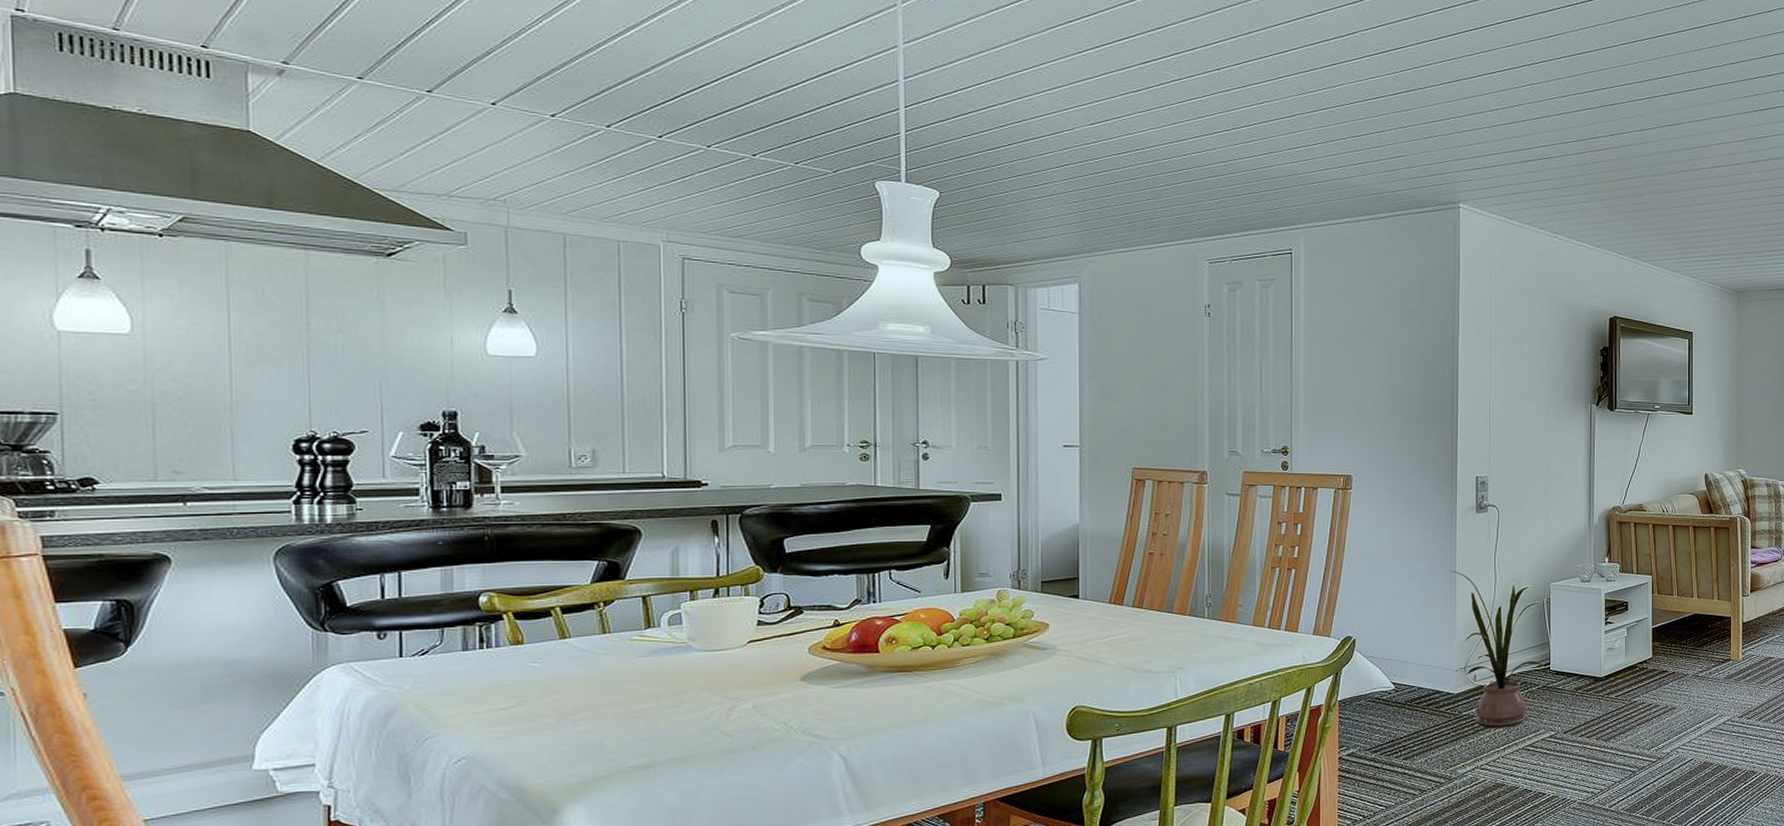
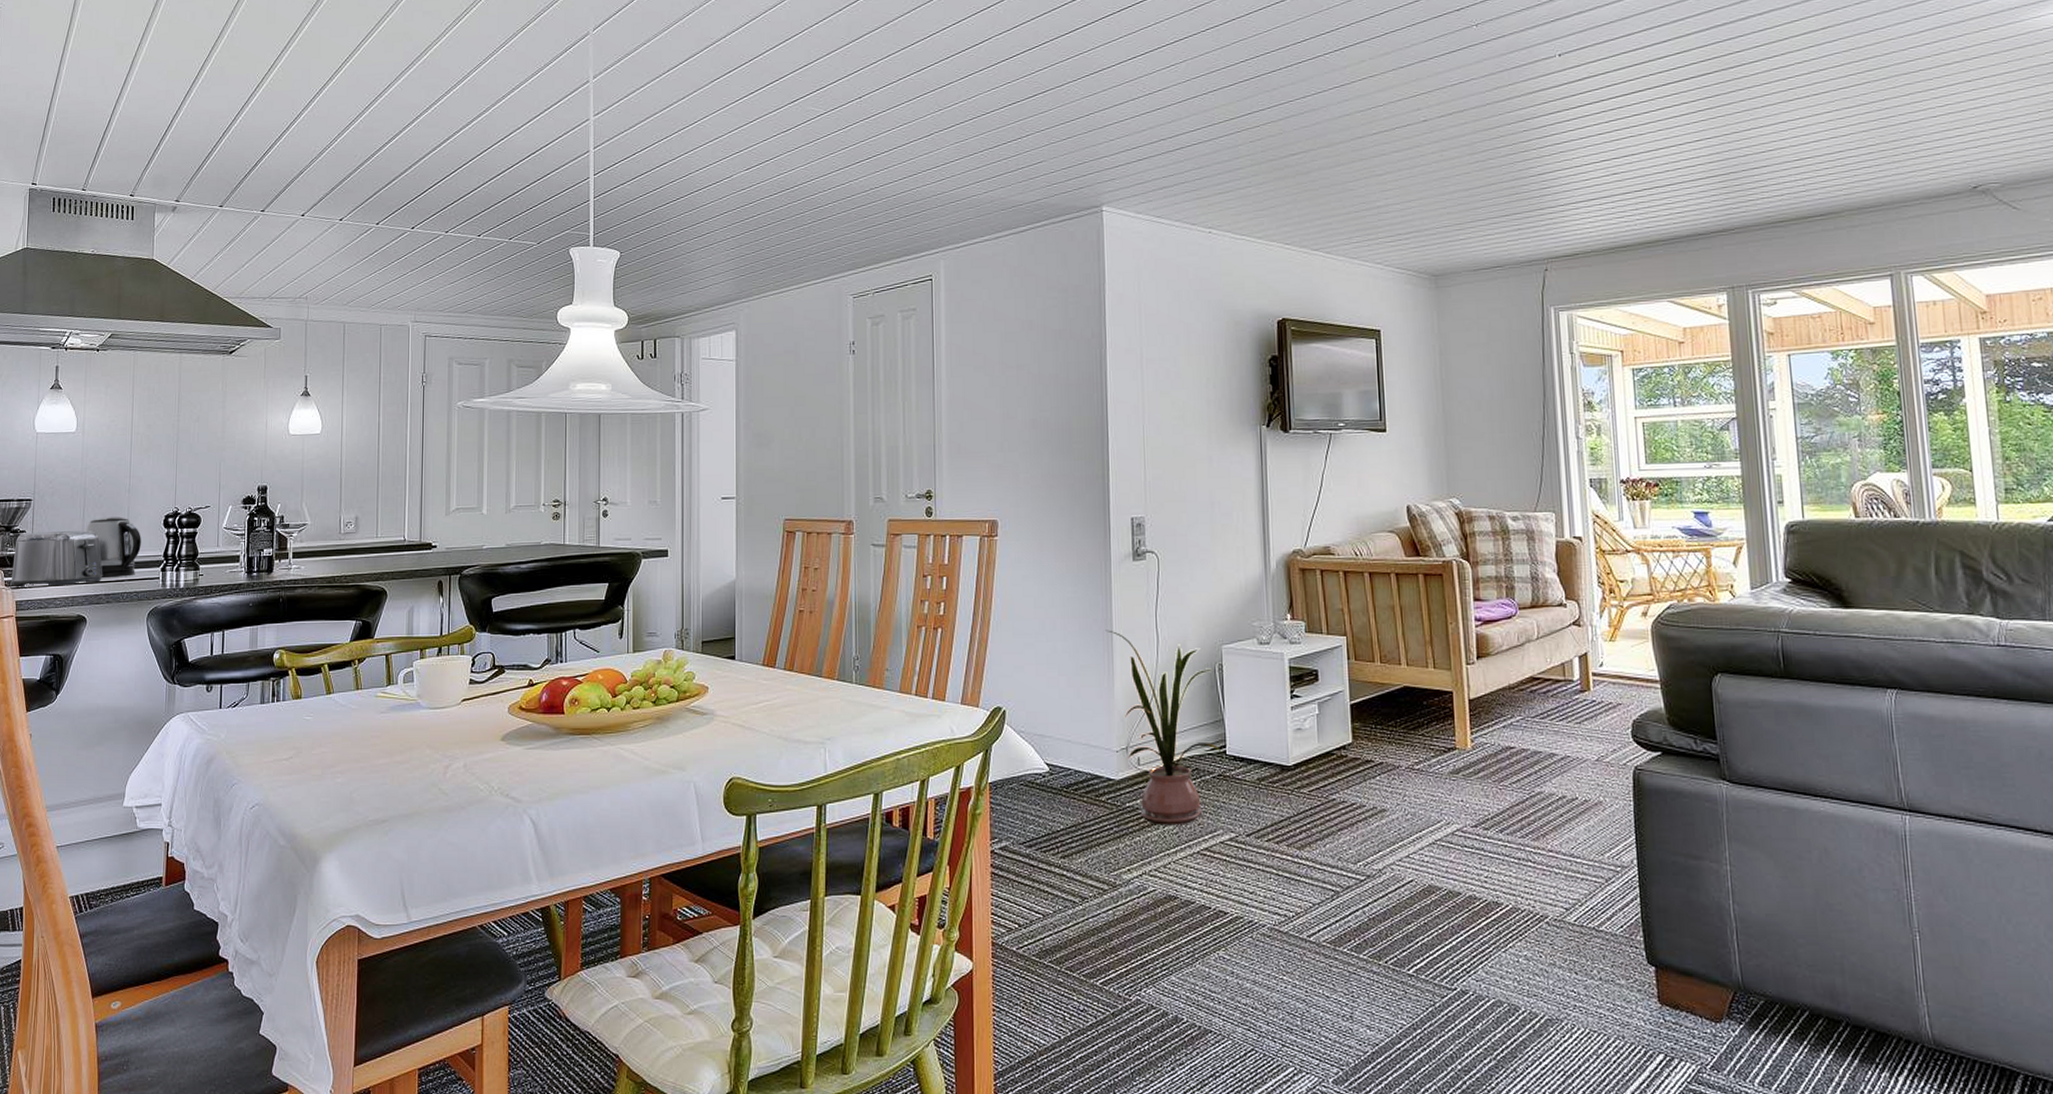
toaster: none [30,453,195,520] -> present [11,530,103,587]
kettle: none [159,439,257,511] -> present [86,517,141,579]

